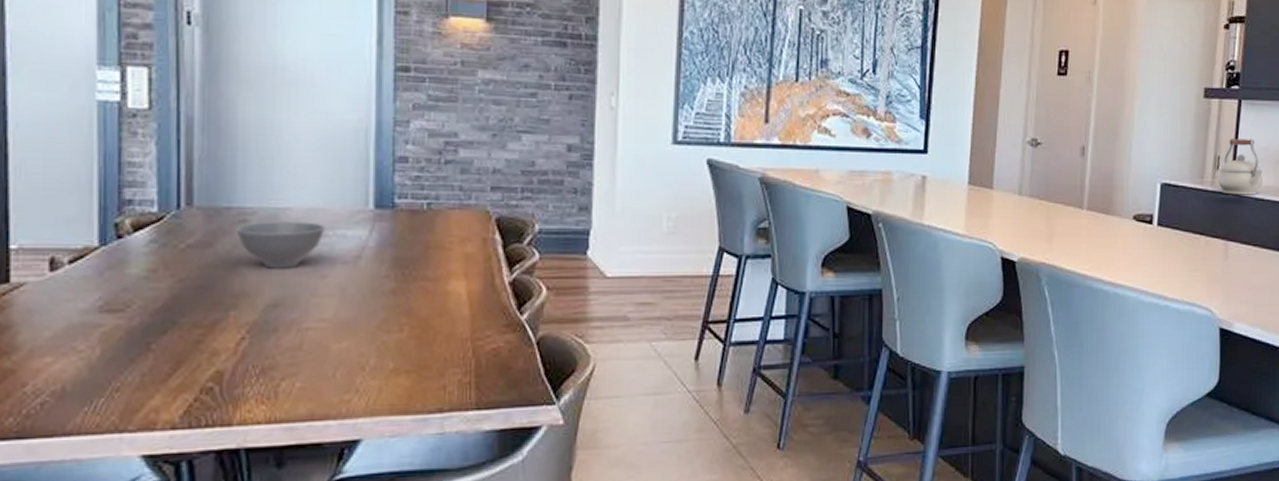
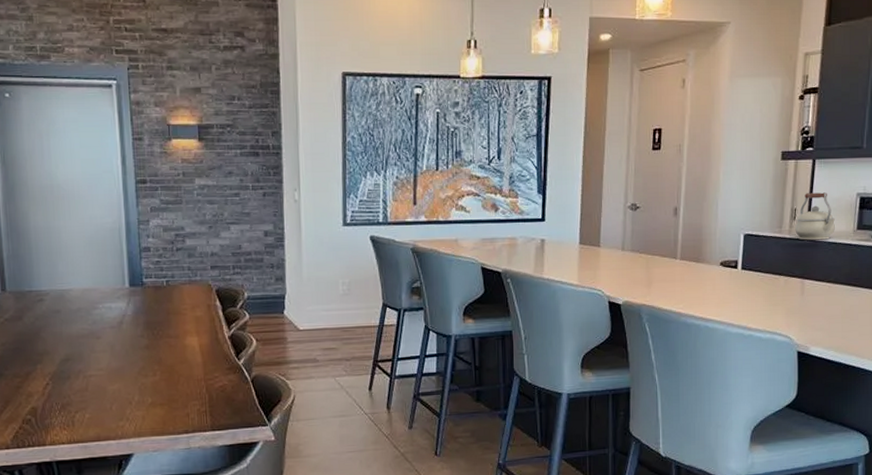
bowl: present [236,222,326,269] -> none [36,299,97,334]

